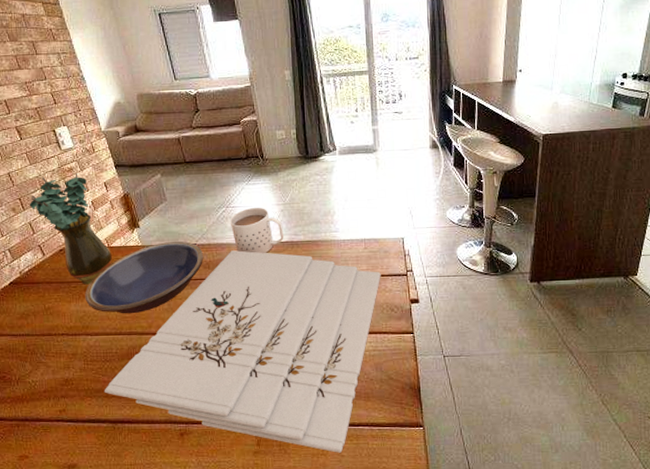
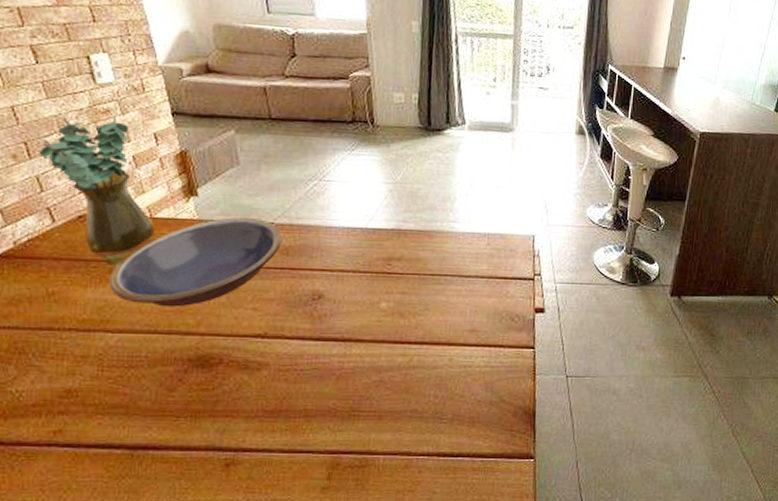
placemat: present [104,250,381,453] -> none [122,235,504,489]
mug: present [229,207,284,254] -> none [321,183,390,243]

